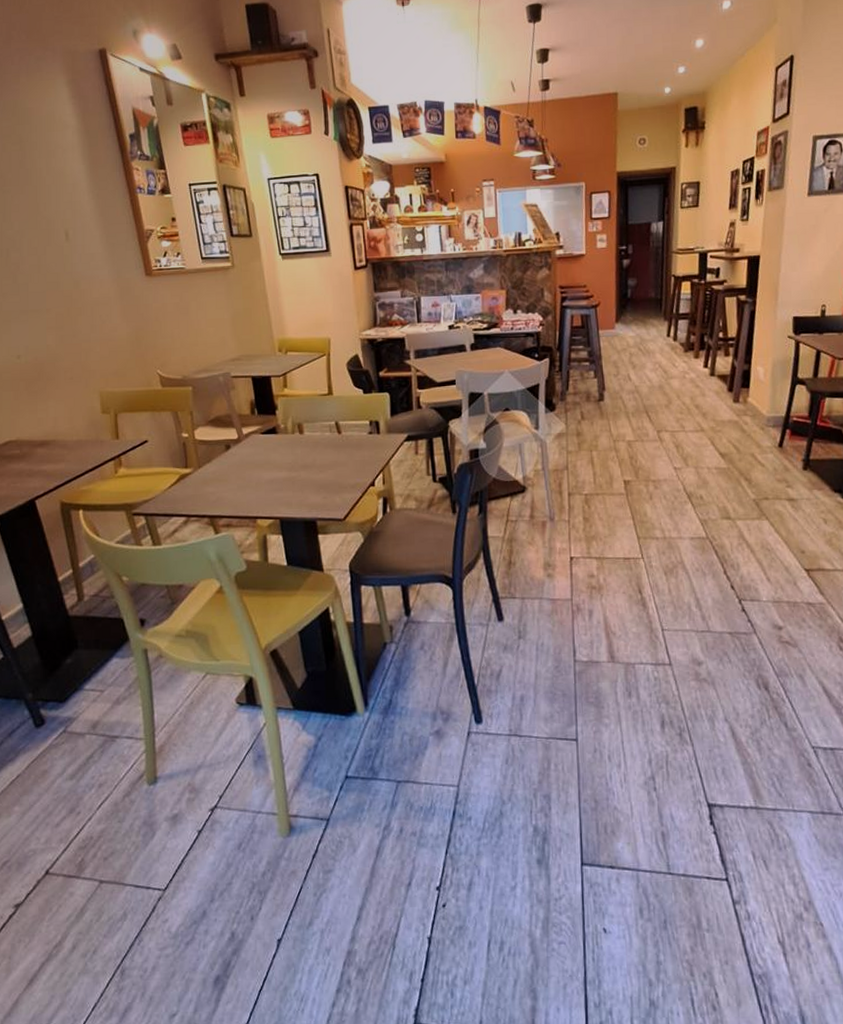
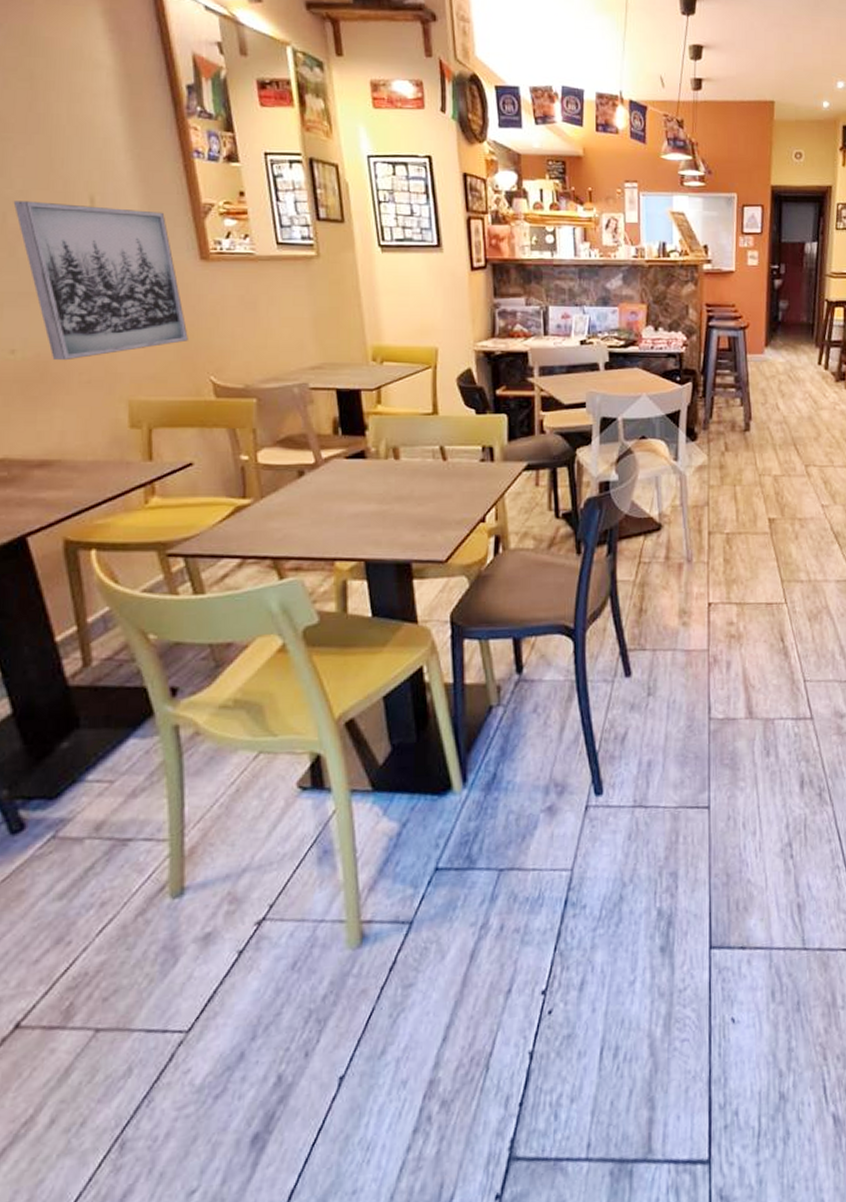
wall art: none [13,238,140,363] -> present [13,201,188,361]

